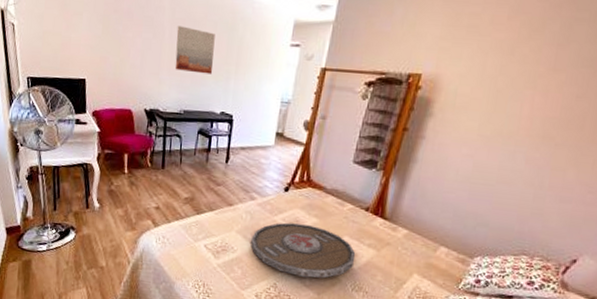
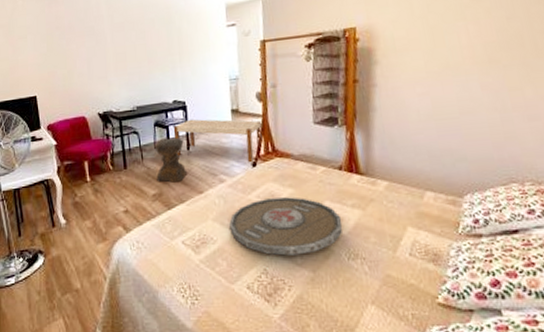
wall art: present [174,26,215,74] -> none [117,29,158,70]
stool: none [191,147,224,191] -> present [154,137,188,183]
bench: none [214,133,303,188] -> present [174,119,262,163]

